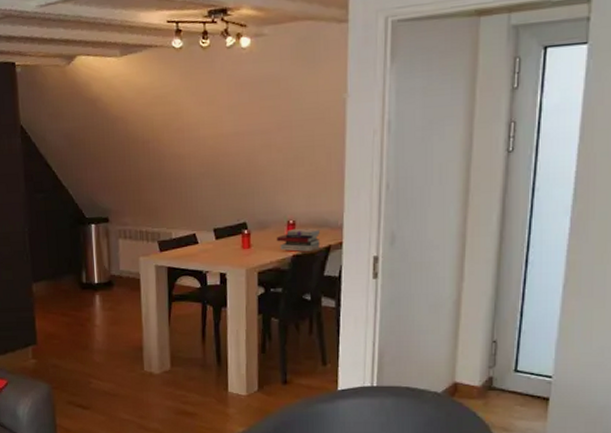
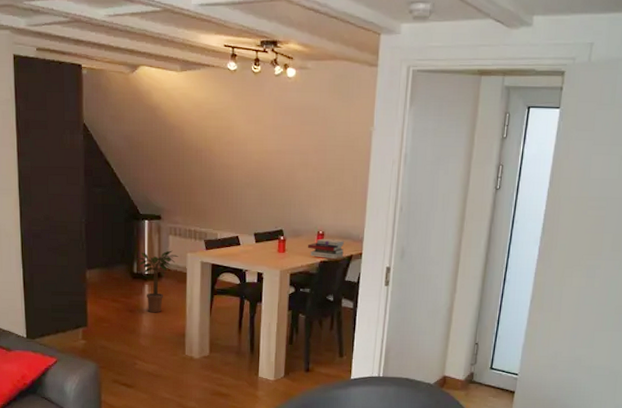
potted plant: none [84,255,130,326] -> present [136,250,178,313]

